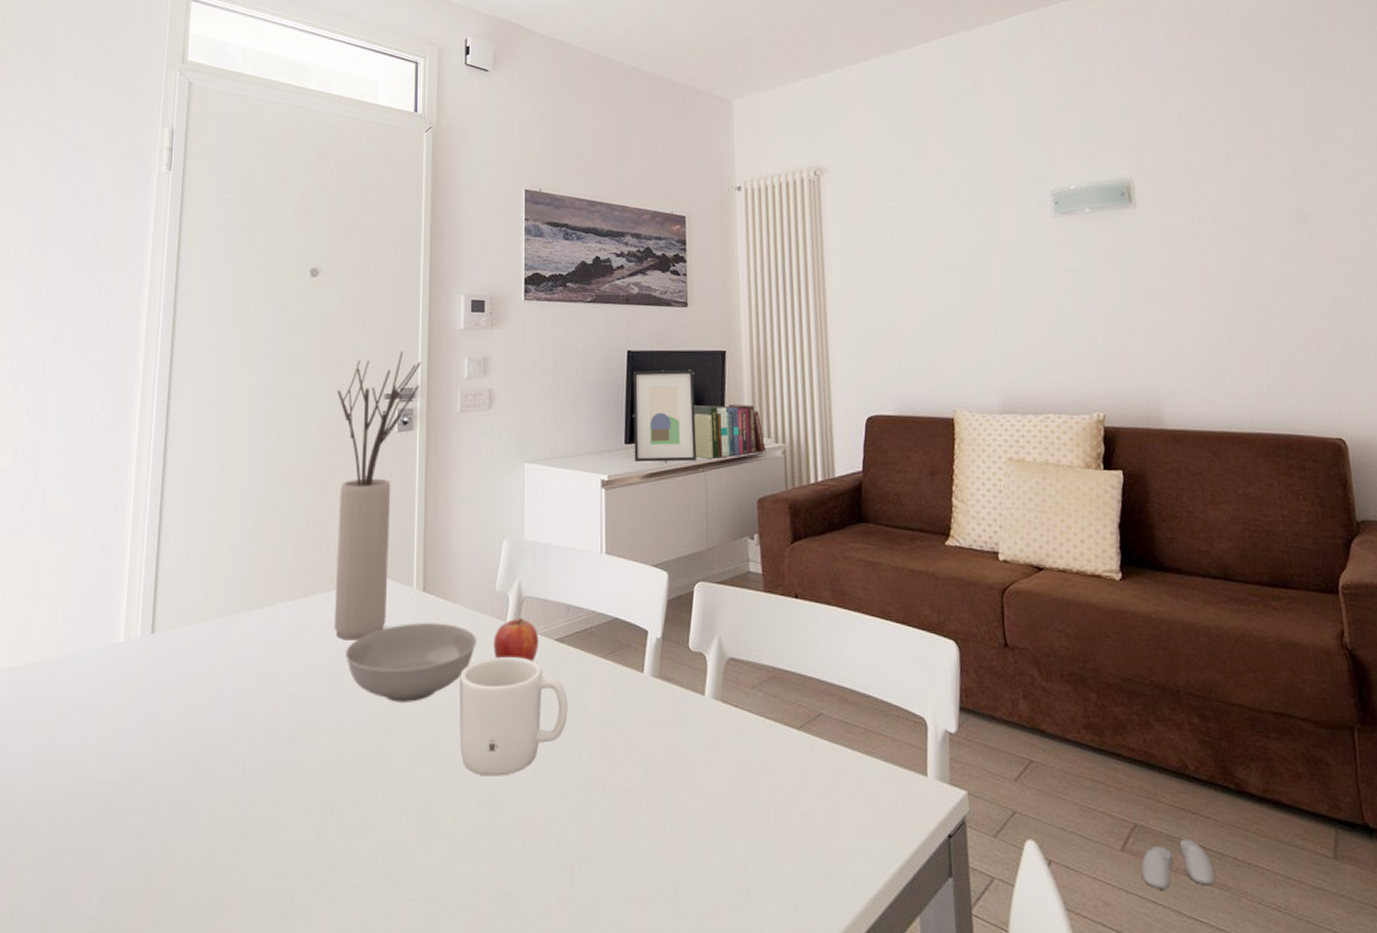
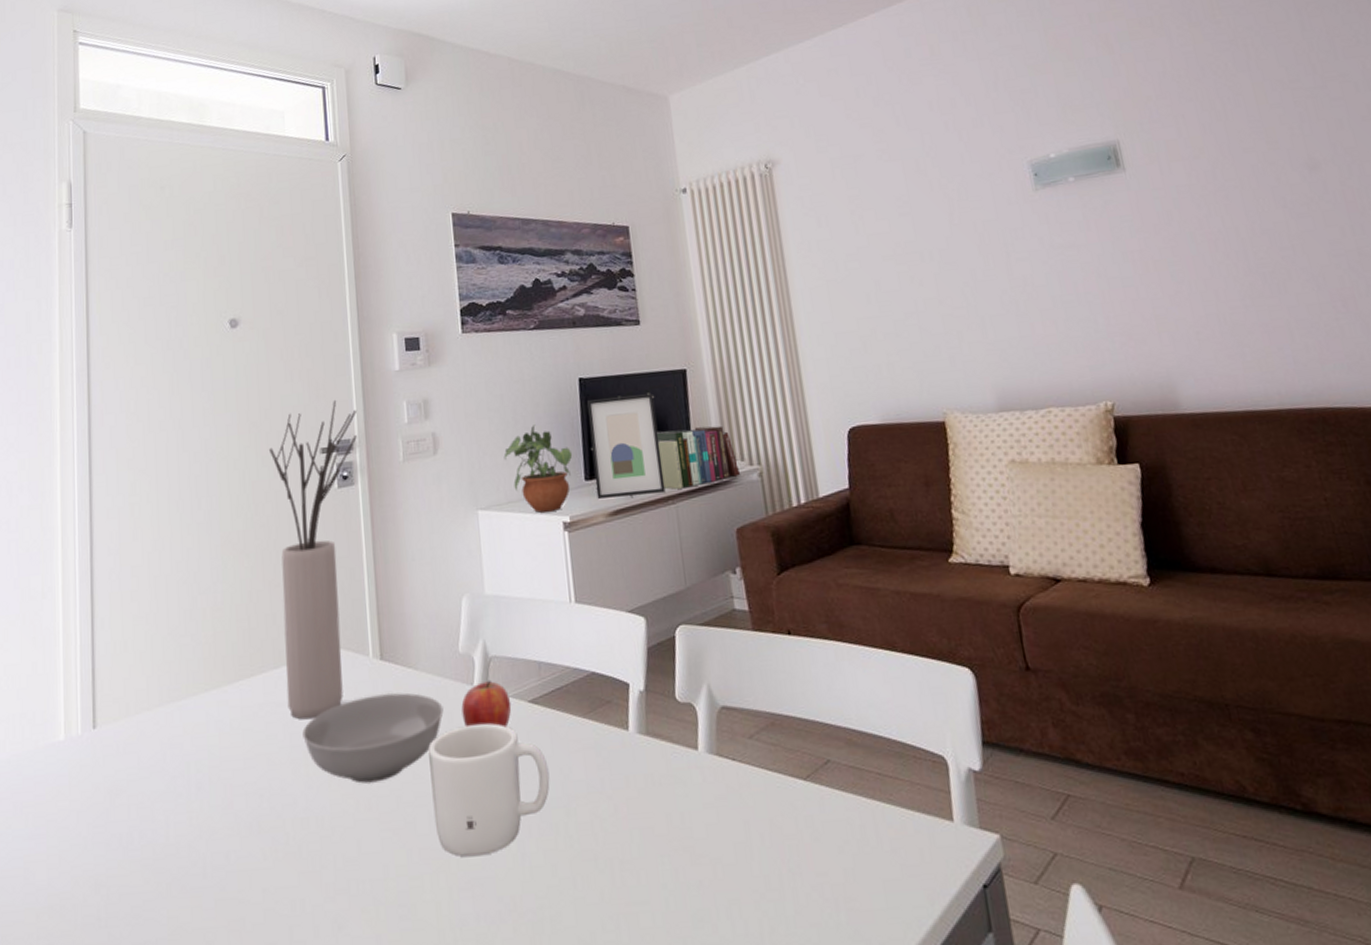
potted plant: none [552,389,616,470] -> present [503,424,573,513]
slippers: present [1141,839,1215,890] -> none [1204,869,1290,930]

